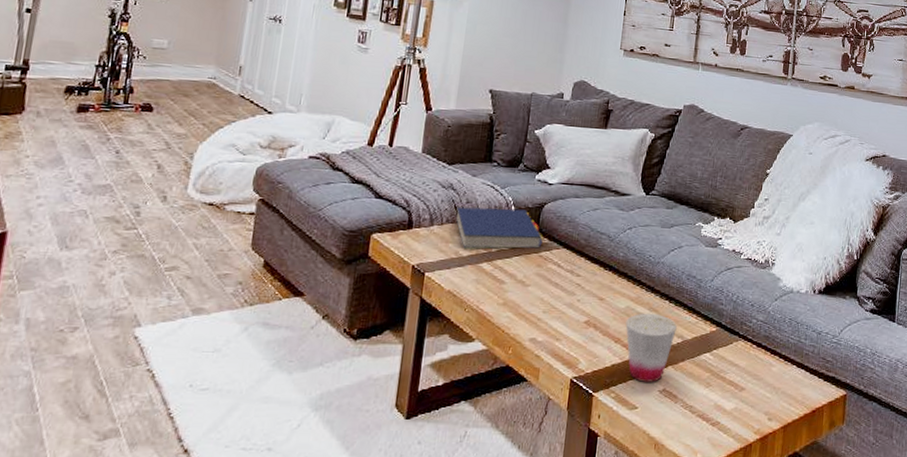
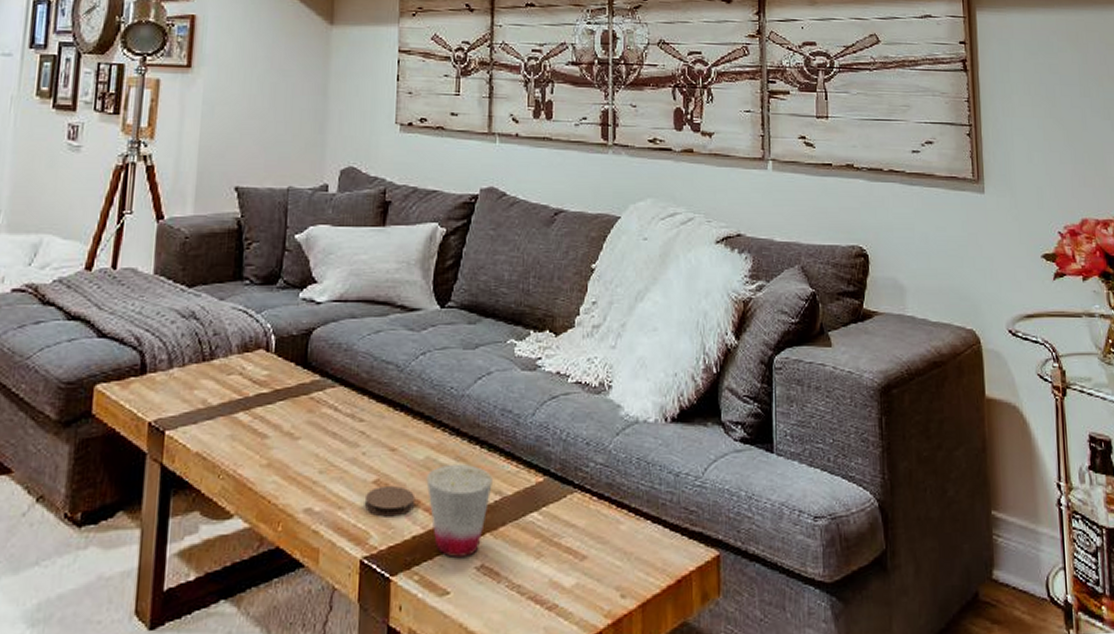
book: present [455,207,543,250] -> none [200,338,313,397]
coaster: none [577,326,616,349] -> present [365,486,414,517]

